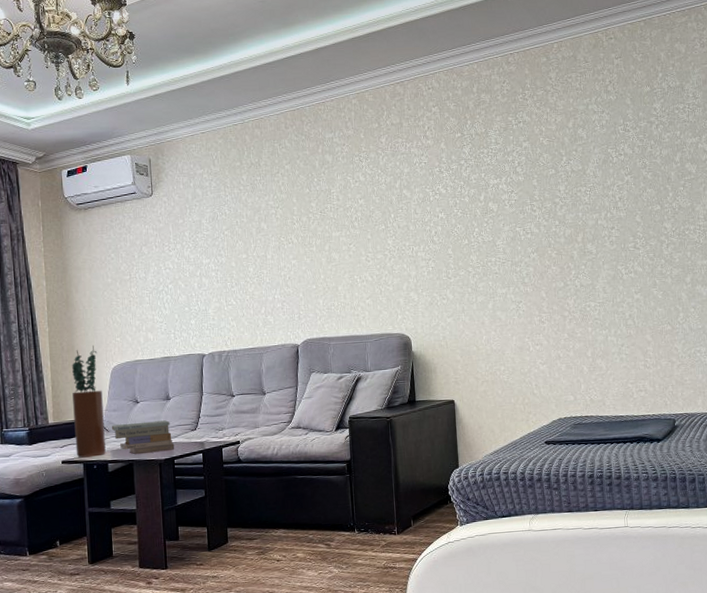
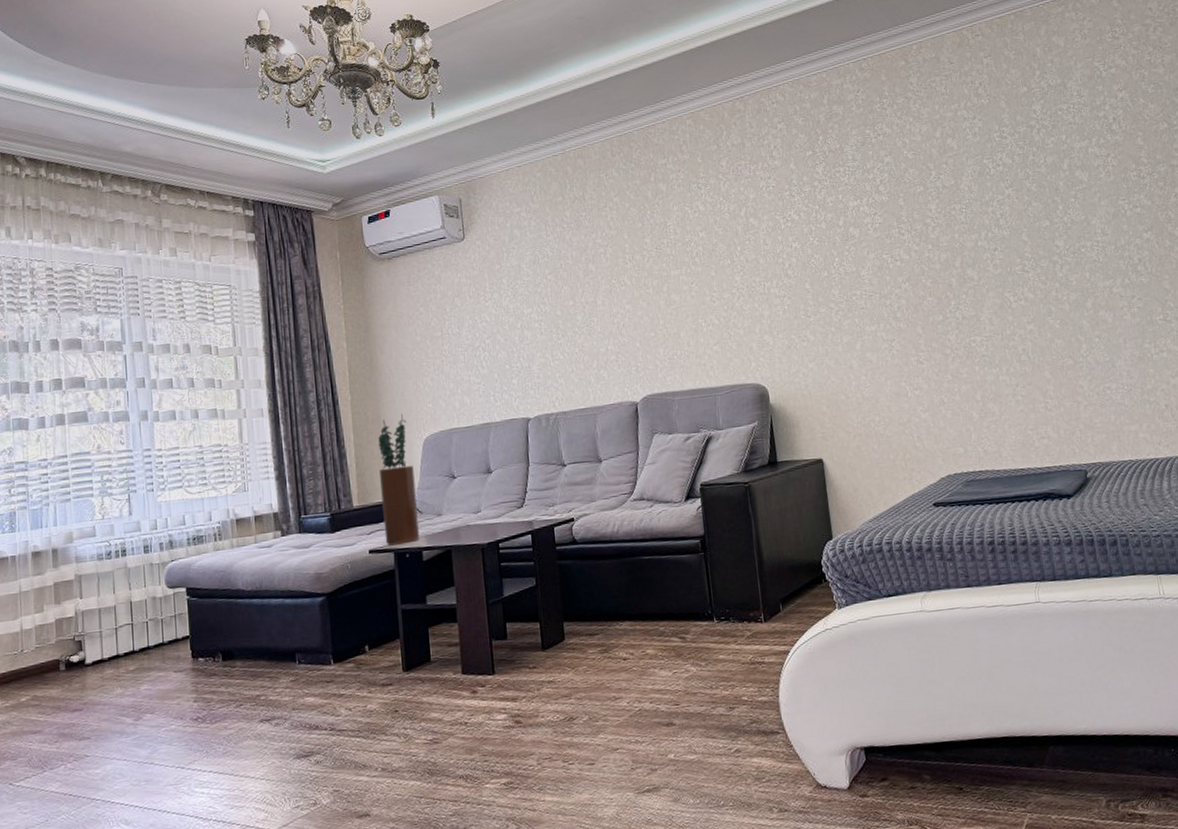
books: present [111,420,175,455] -> none [425,497,499,540]

